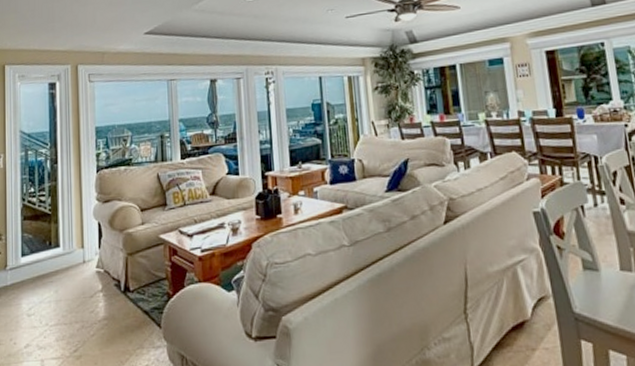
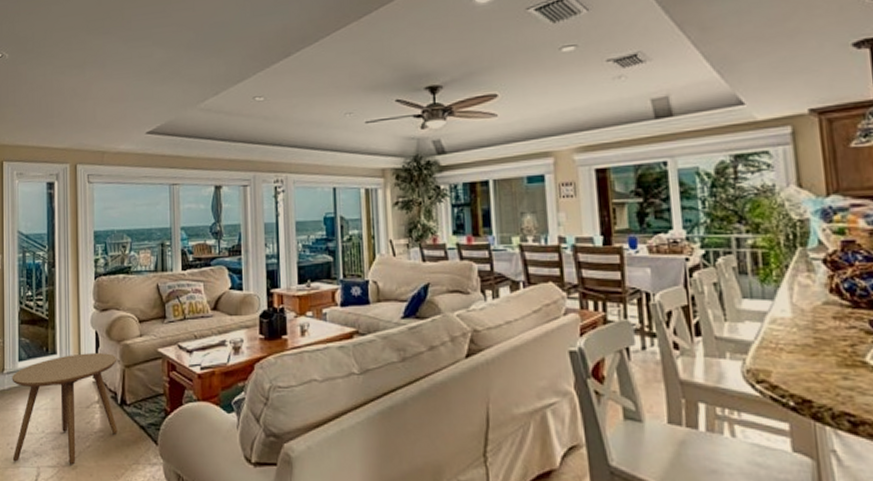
side table: none [14,243,122,357] -> present [12,353,118,465]

